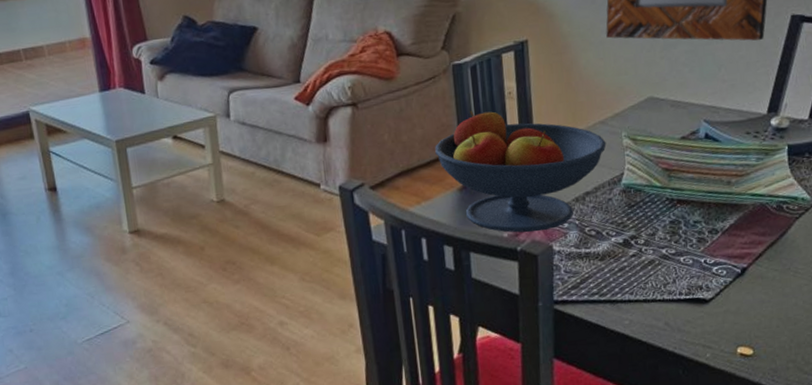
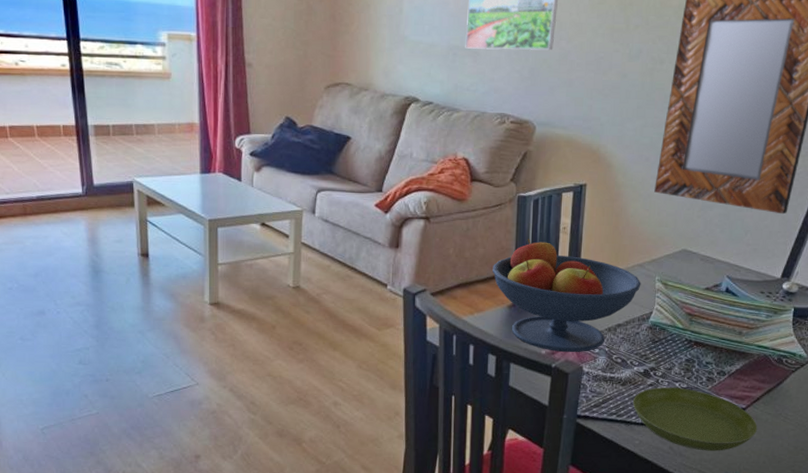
saucer: none [615,254,765,323] -> present [632,387,758,451]

